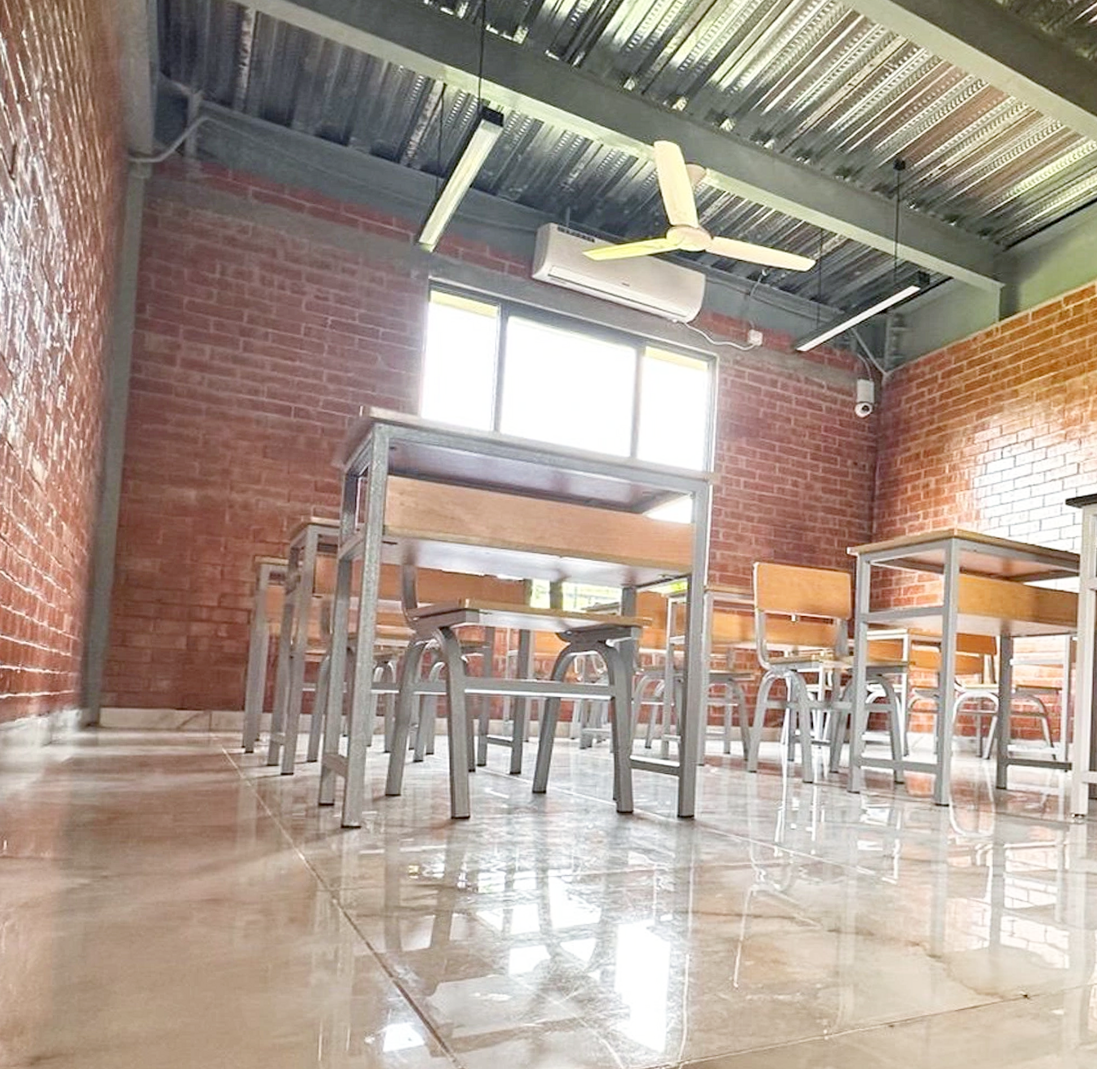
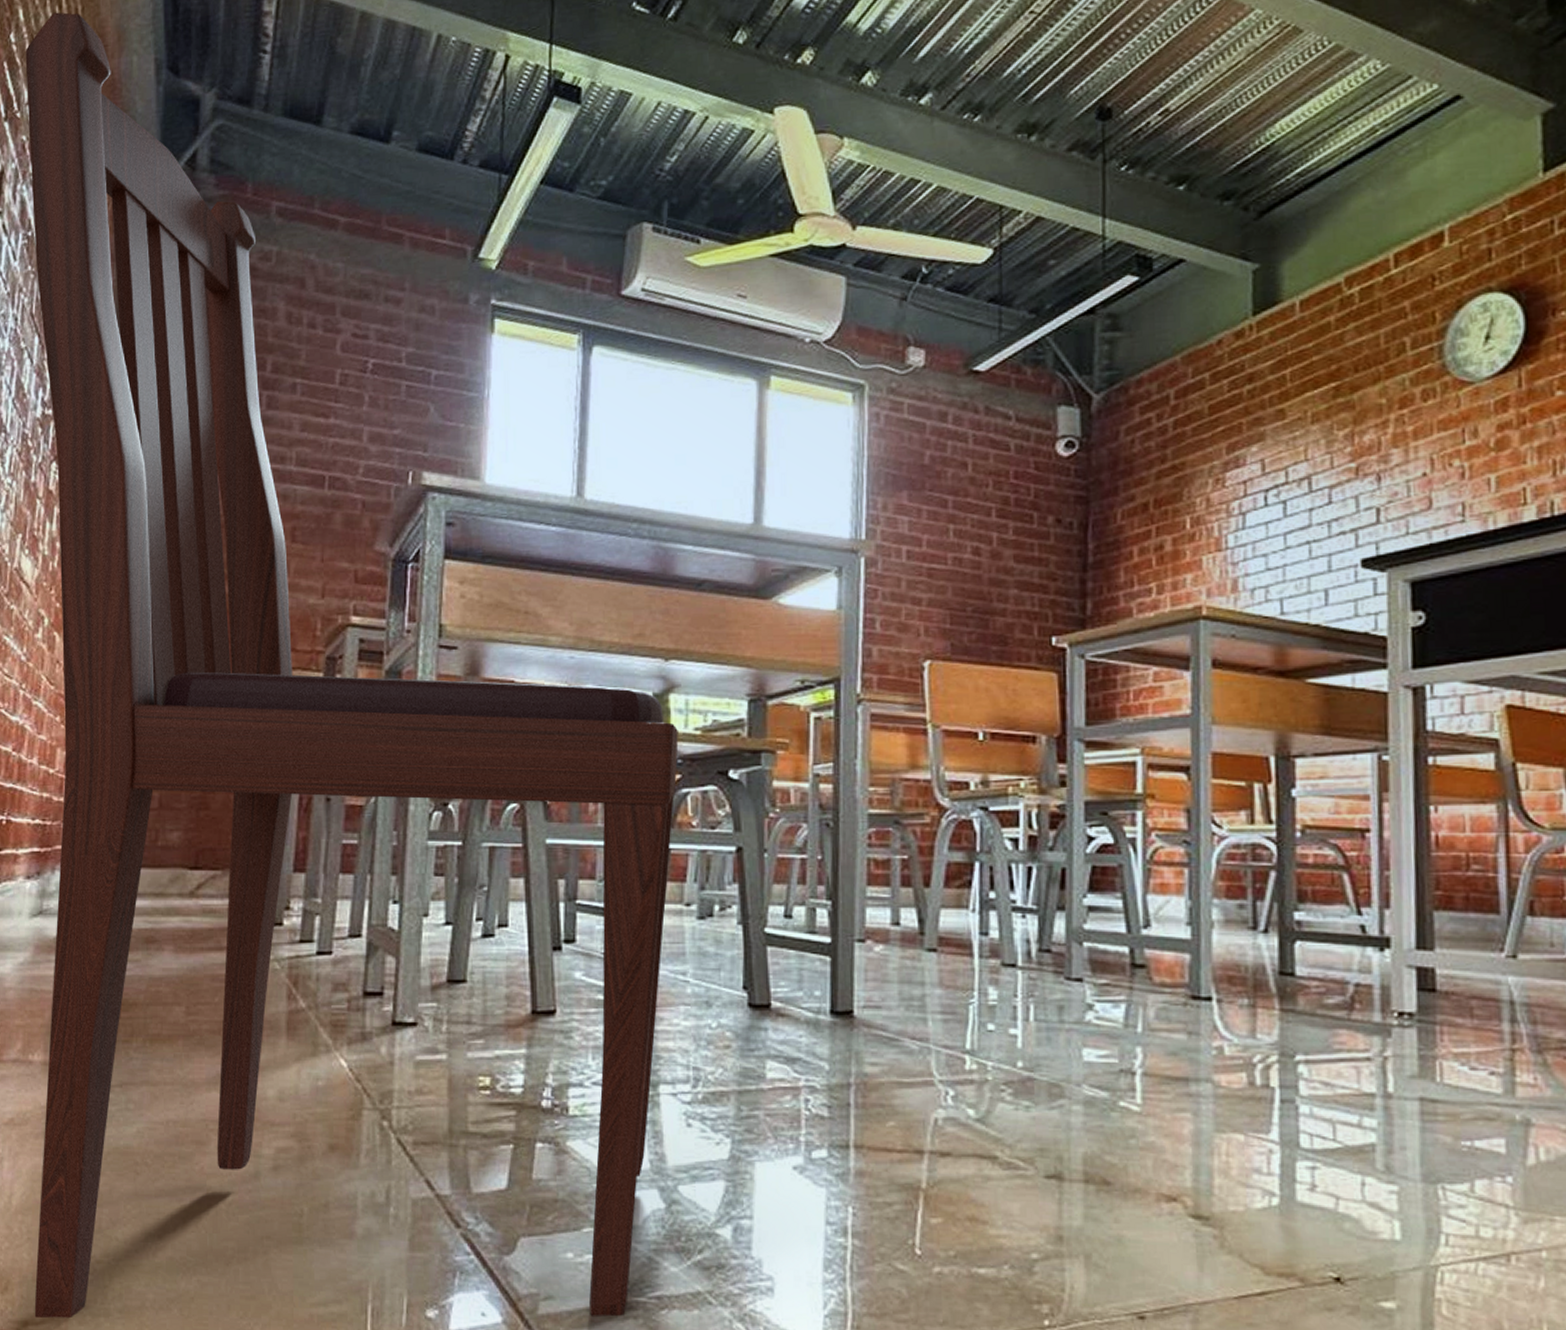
chair: none [35,16,569,1054] -> present [25,12,679,1319]

